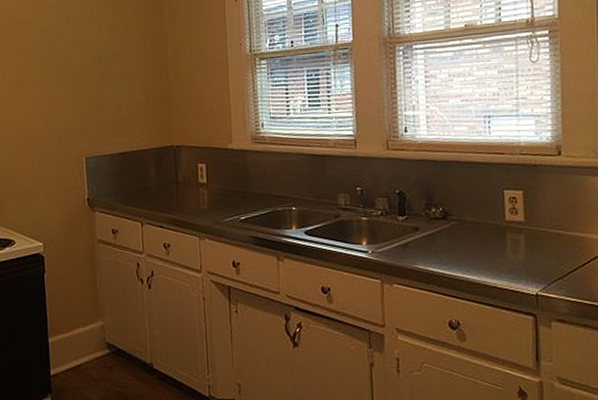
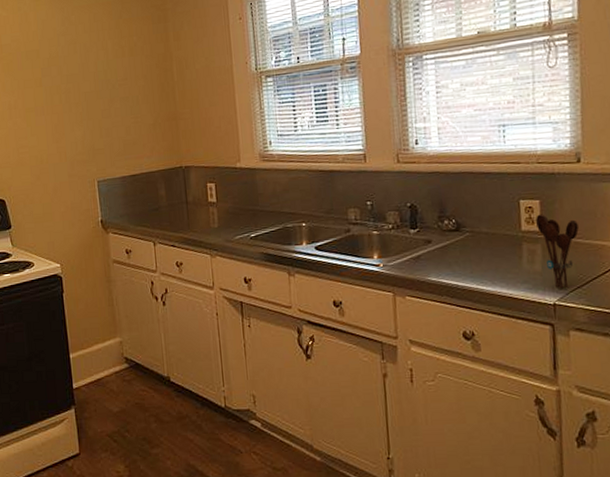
utensil holder: none [519,204,560,280] -> present [536,214,579,289]

